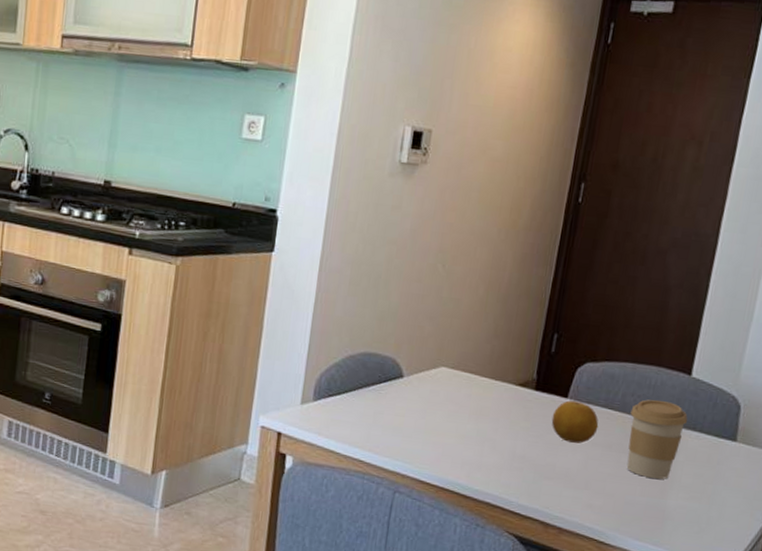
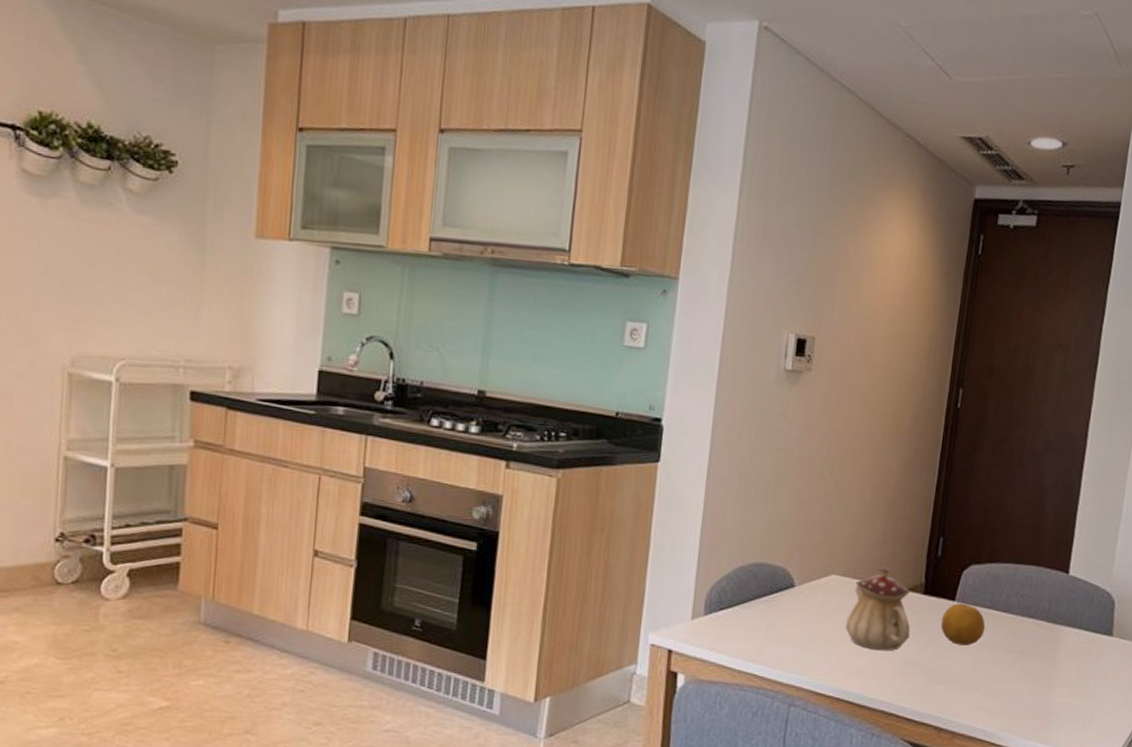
teapot: none [453,360,522,444] -> present [845,566,911,651]
coffee cup: present [626,399,688,479] -> none [1013,599,1068,677]

